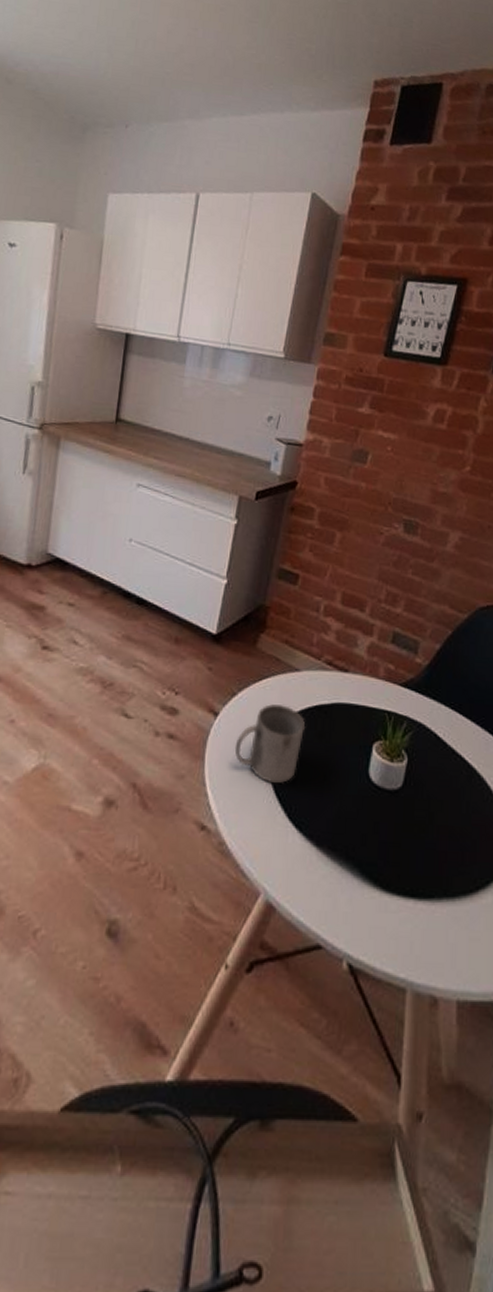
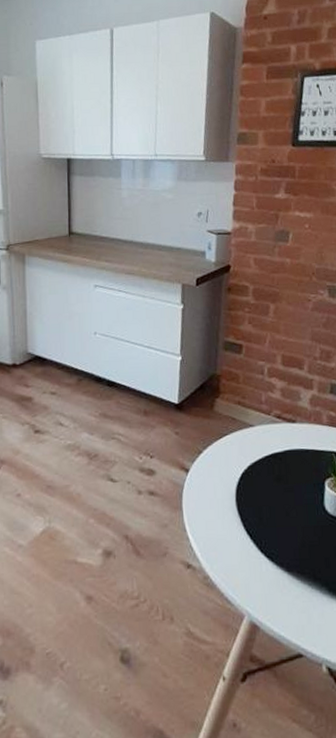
mug: present [234,704,306,783] -> none [206,456,265,523]

